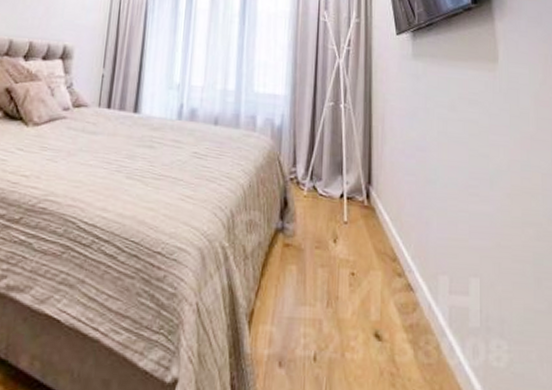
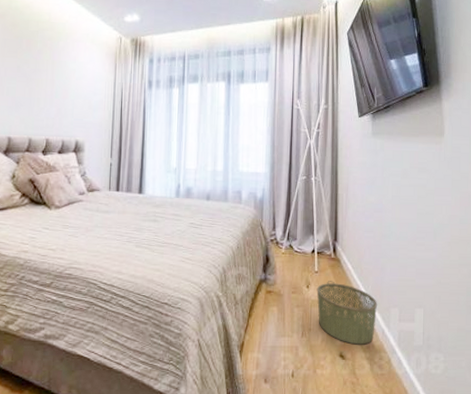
basket: none [346,235,423,323] -> present [316,281,378,345]

